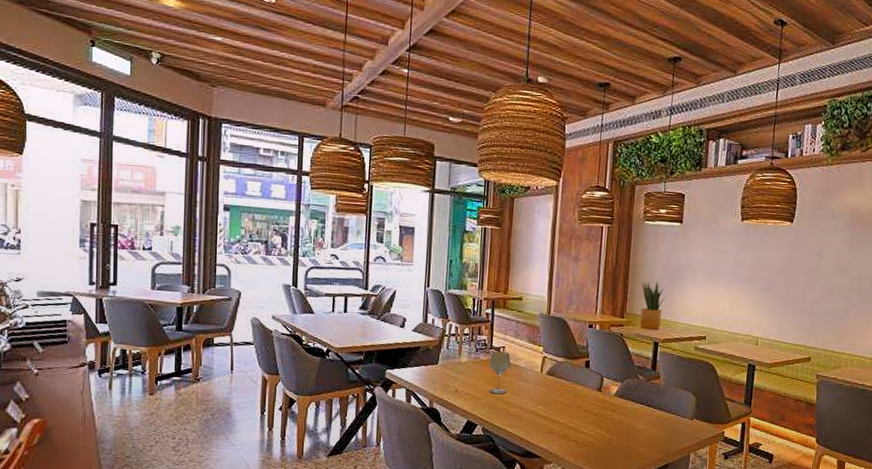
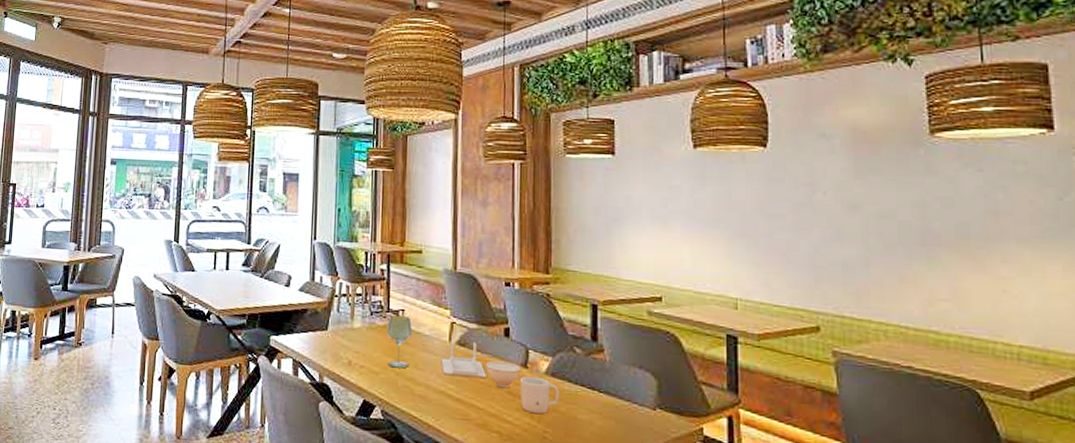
napkin holder: none [533,370,569,400] -> present [441,339,486,378]
bowl: none [568,386,596,408] -> present [485,360,521,389]
mug: none [594,397,624,427] -> present [519,376,559,415]
planter: present [639,280,666,330] -> none [569,225,602,288]

